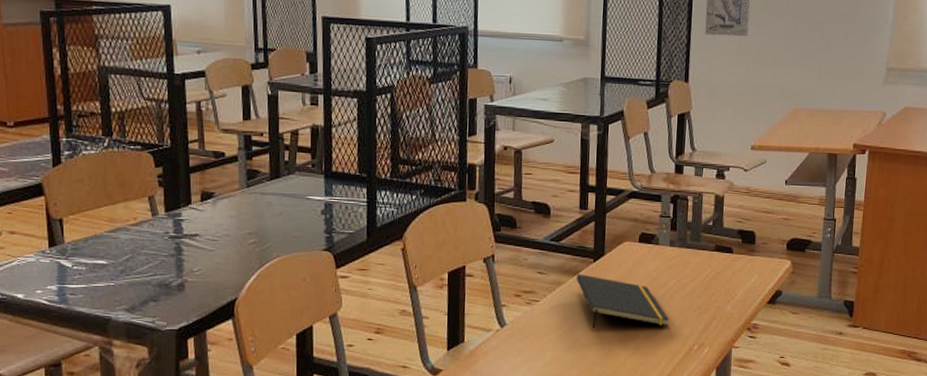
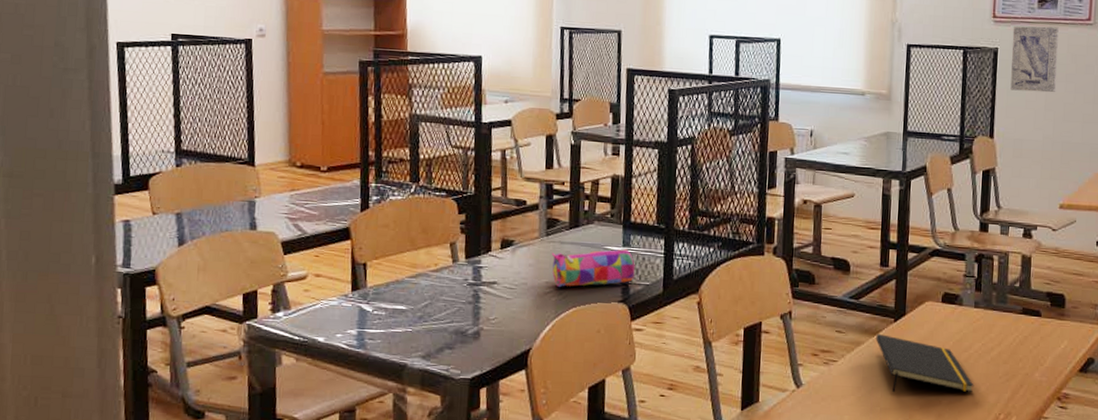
pencil case: none [253,198,338,239] -> present [551,249,635,288]

